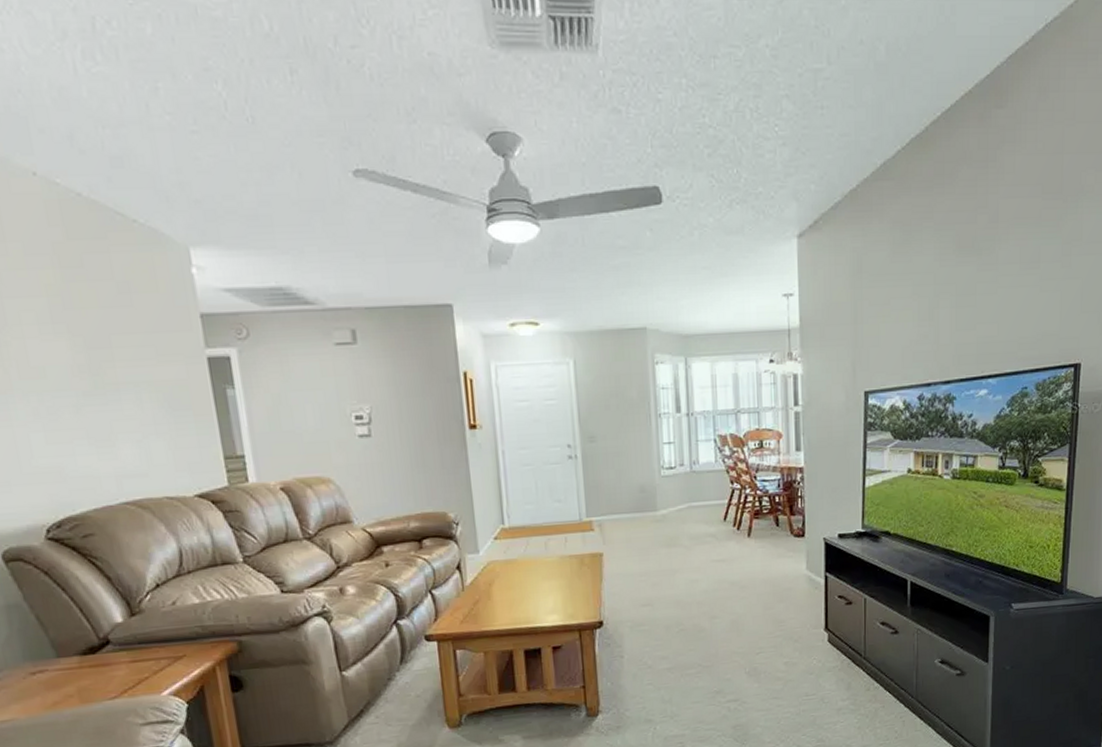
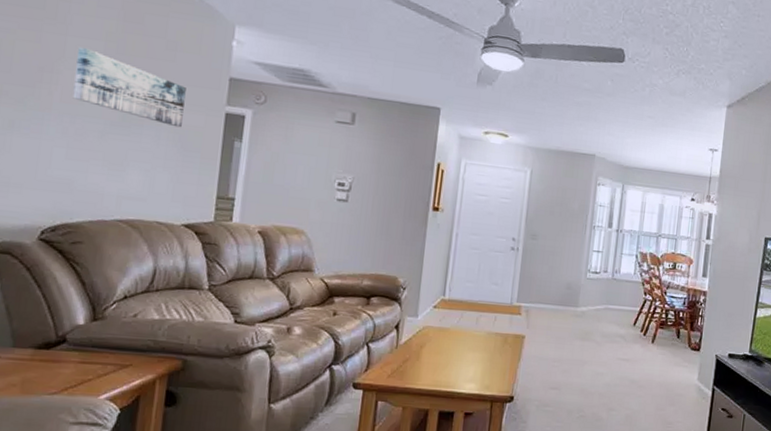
wall art: none [20,308,163,385] -> present [72,46,186,128]

